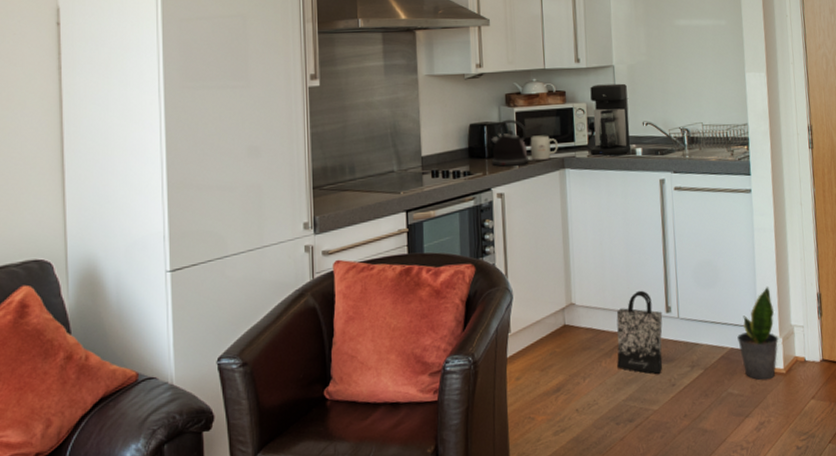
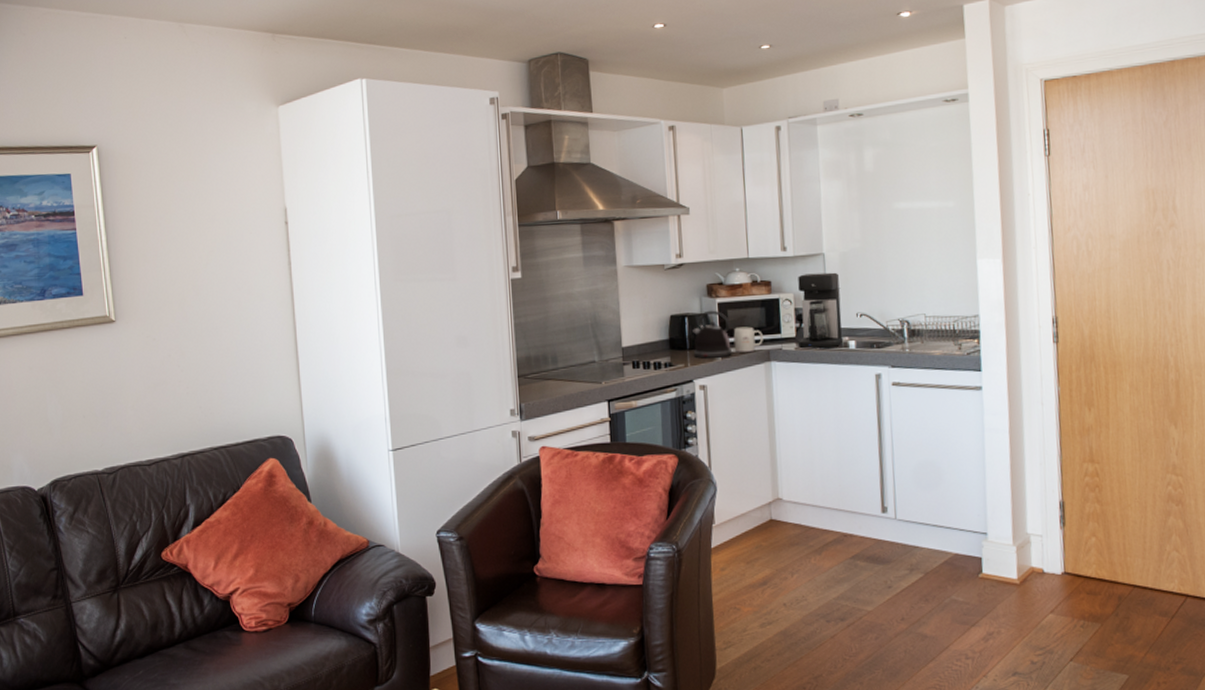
shopping bag: present [616,290,663,375] -> none [826,488,878,576]
potted plant: present [737,286,779,380] -> none [963,490,1012,589]

